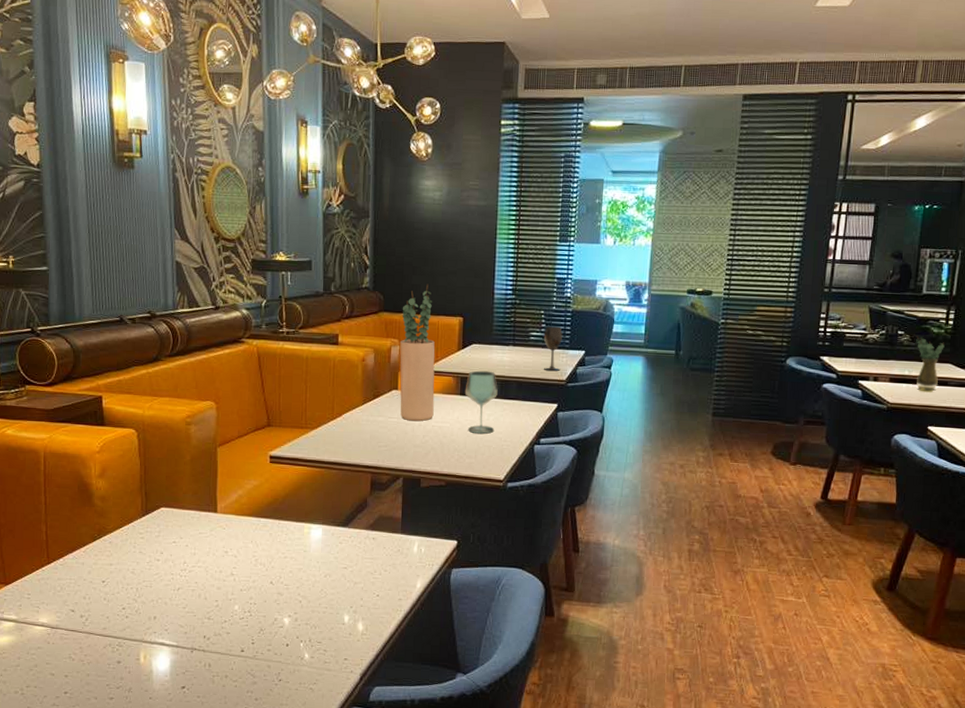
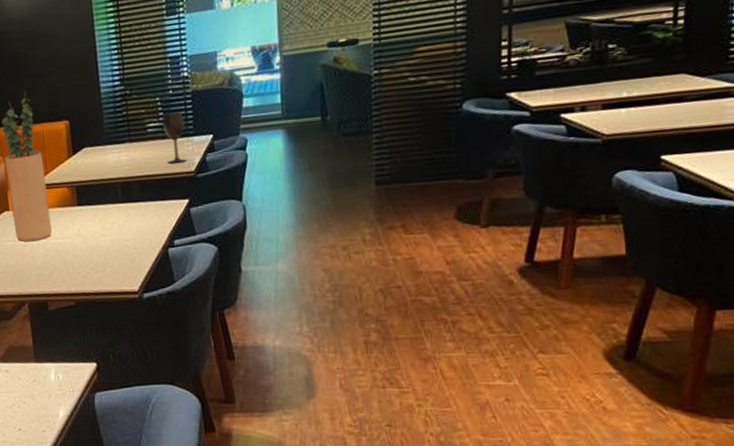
wine glass: present [464,370,499,434] -> none [82,174,121,245]
vase: present [916,335,945,393] -> none [634,46,675,115]

